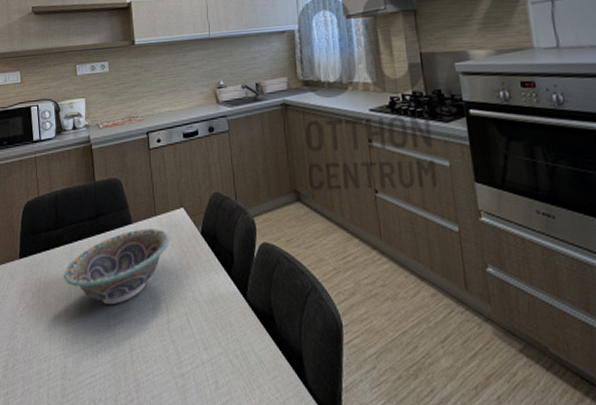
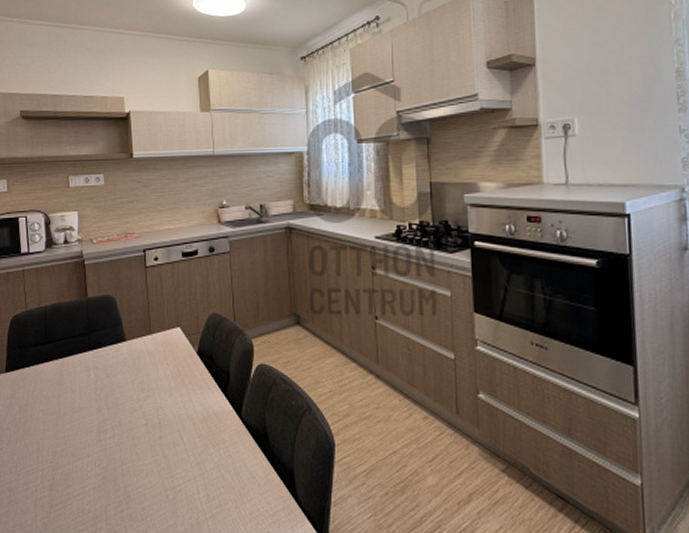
decorative bowl: present [64,228,170,305] -> none [53,346,165,420]

